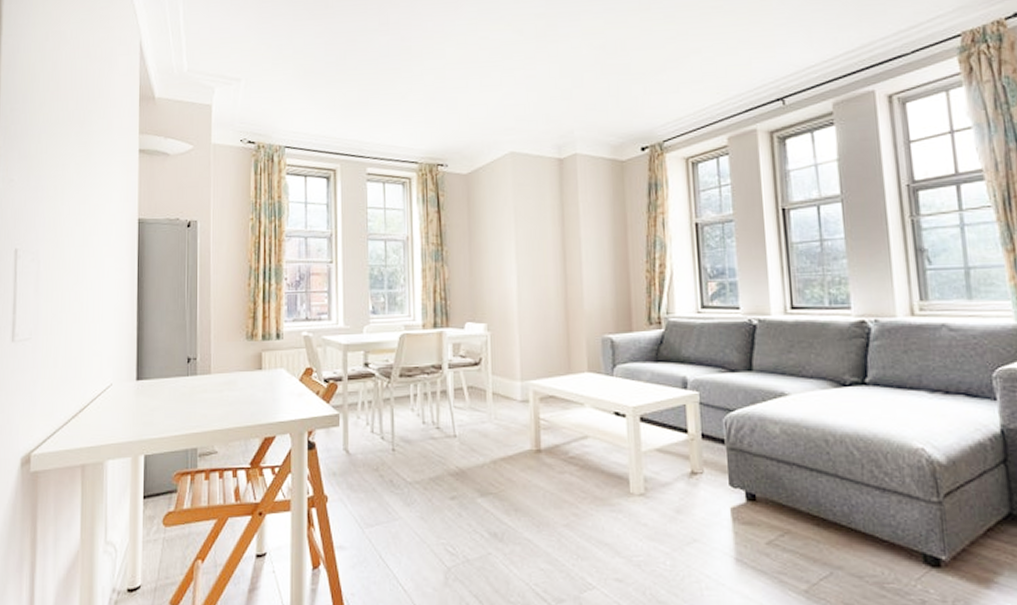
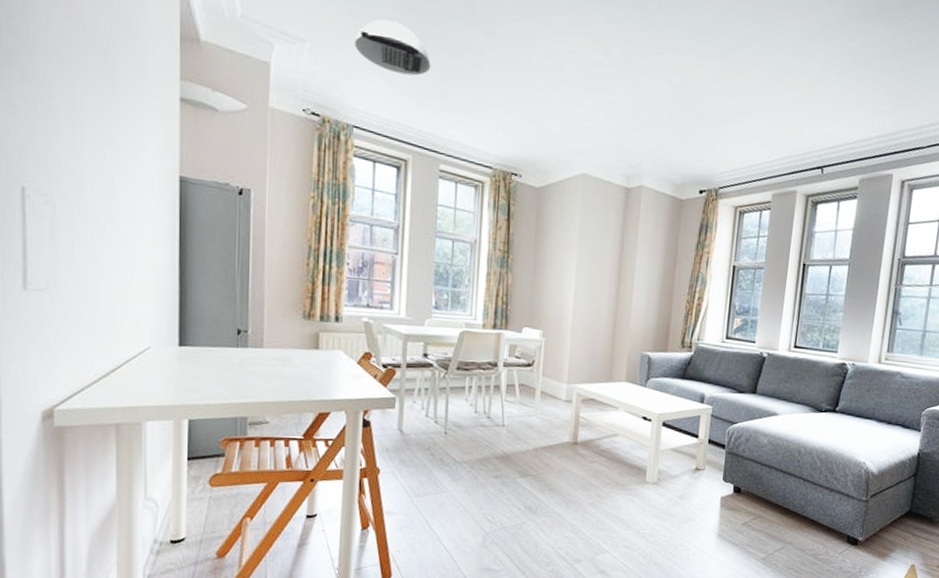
ceiling light: none [282,46,352,92] -> present [354,19,431,76]

